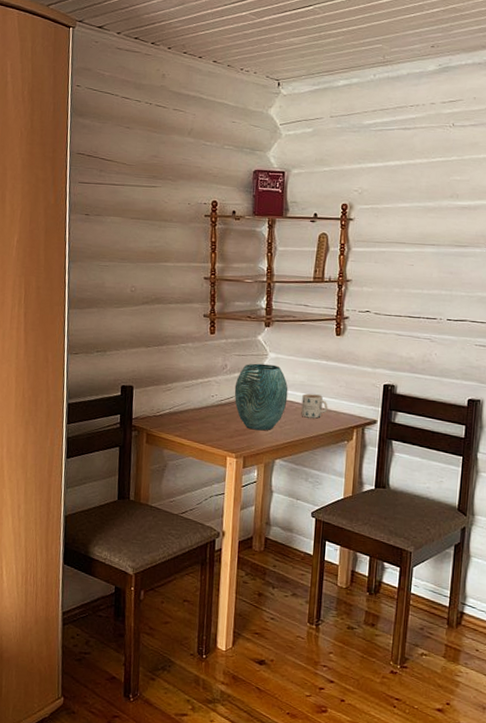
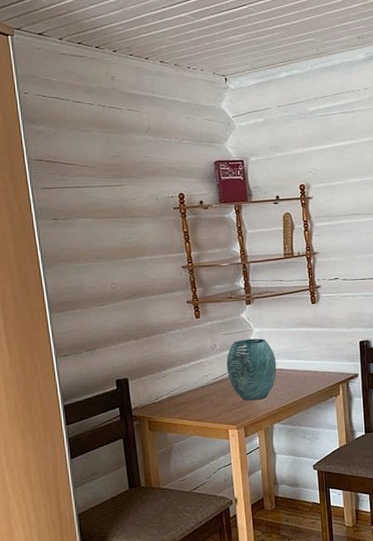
mug: present [301,393,328,419] -> none [289,358,314,382]

